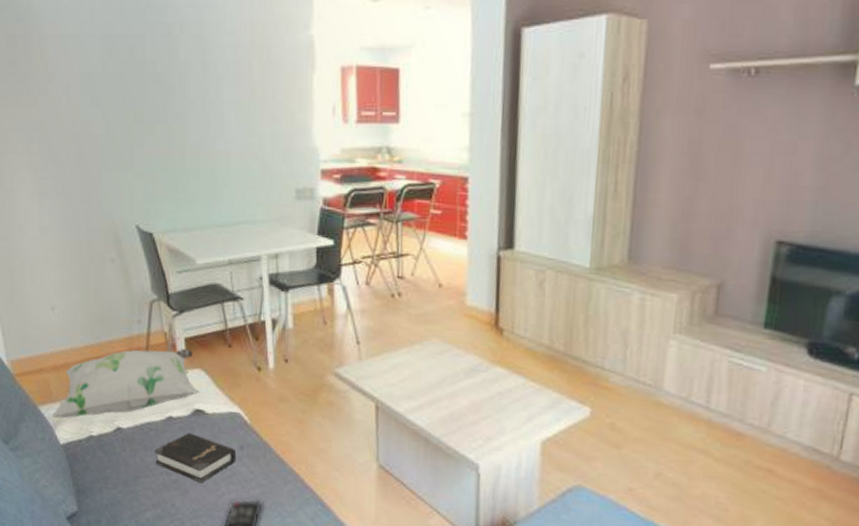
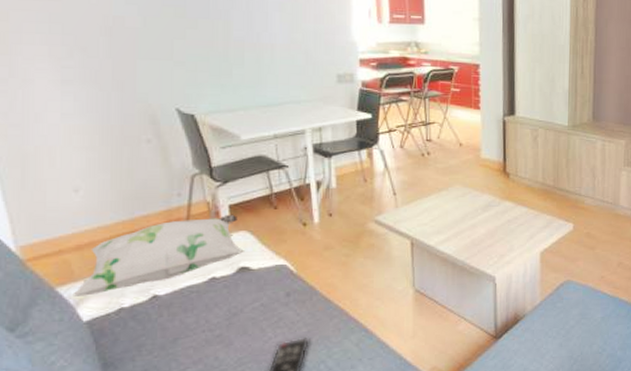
hardback book: present [154,433,237,484] -> none [195,289,283,333]

